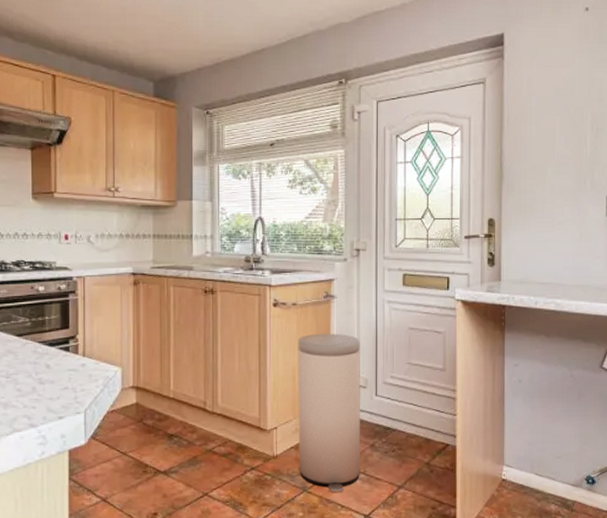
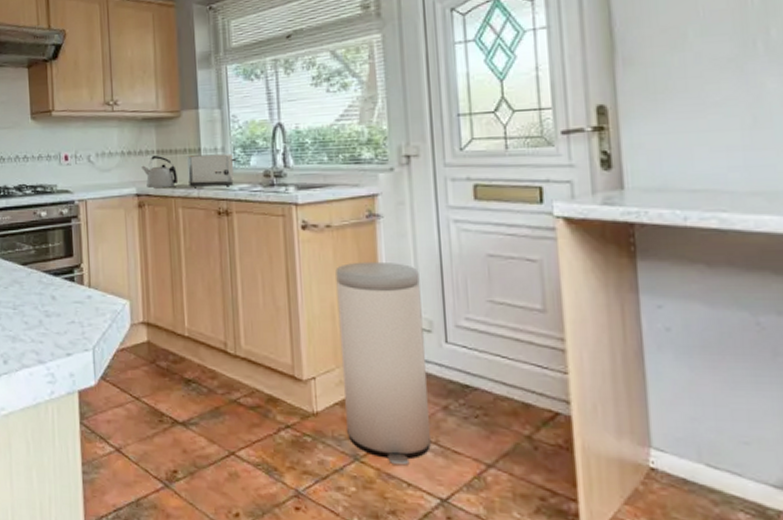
kettle: none [138,238,171,269] -> present [141,155,179,189]
toaster: none [179,241,223,268] -> present [187,153,237,187]

